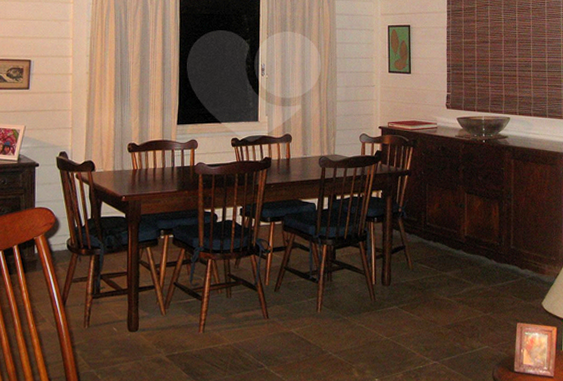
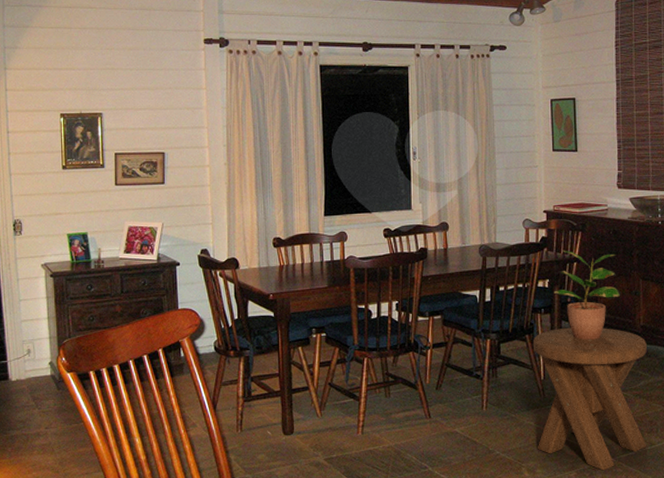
music stool: none [365,236,470,373] -> present [532,327,647,471]
potted plant: none [386,163,448,248] -> present [554,250,621,340]

